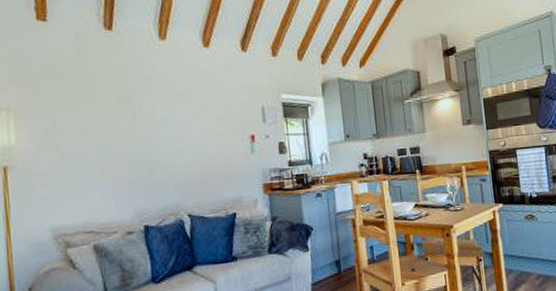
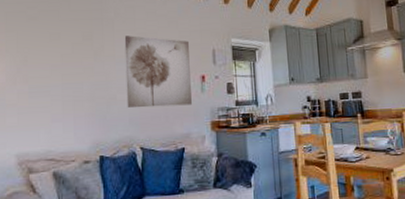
wall art: none [164,94,242,173] -> present [124,35,192,108]

